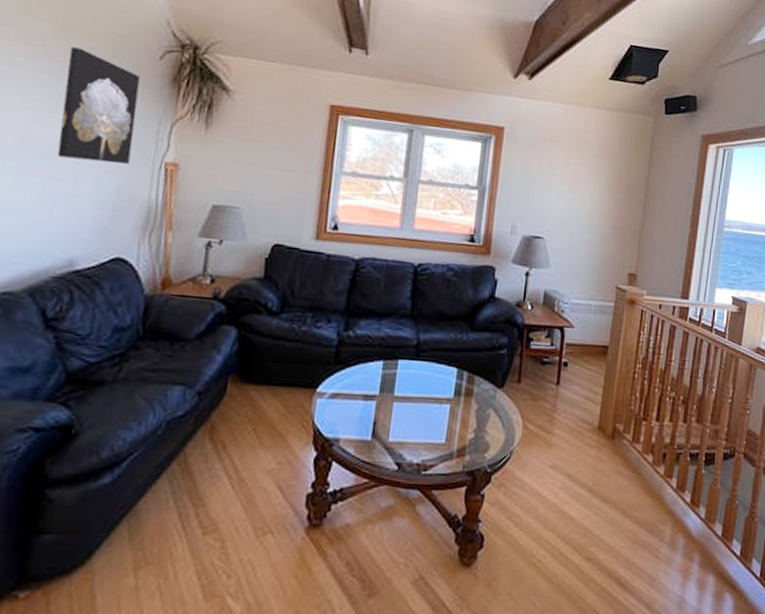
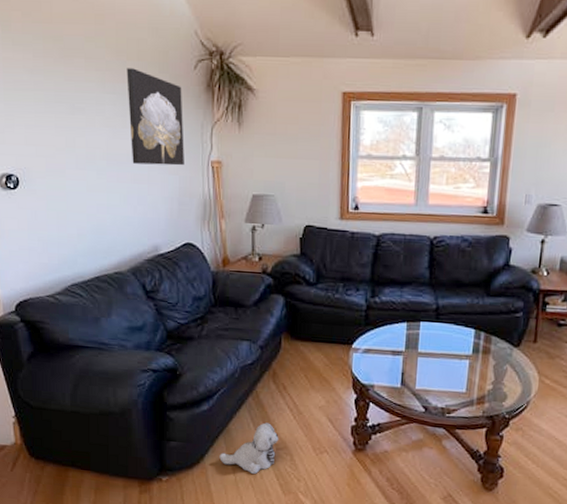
plush toy: none [116,497,208,573] -> present [219,422,279,474]

